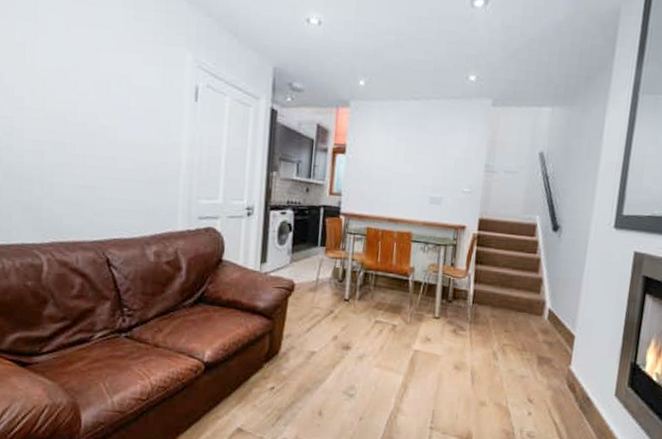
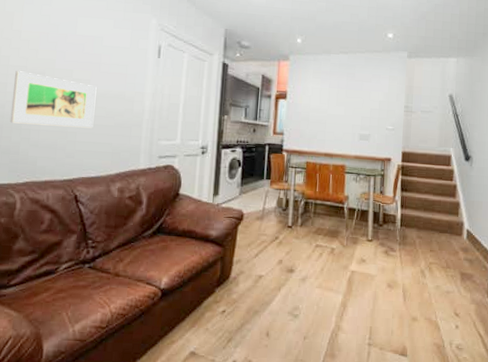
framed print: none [29,114,126,183] -> present [10,71,97,128]

